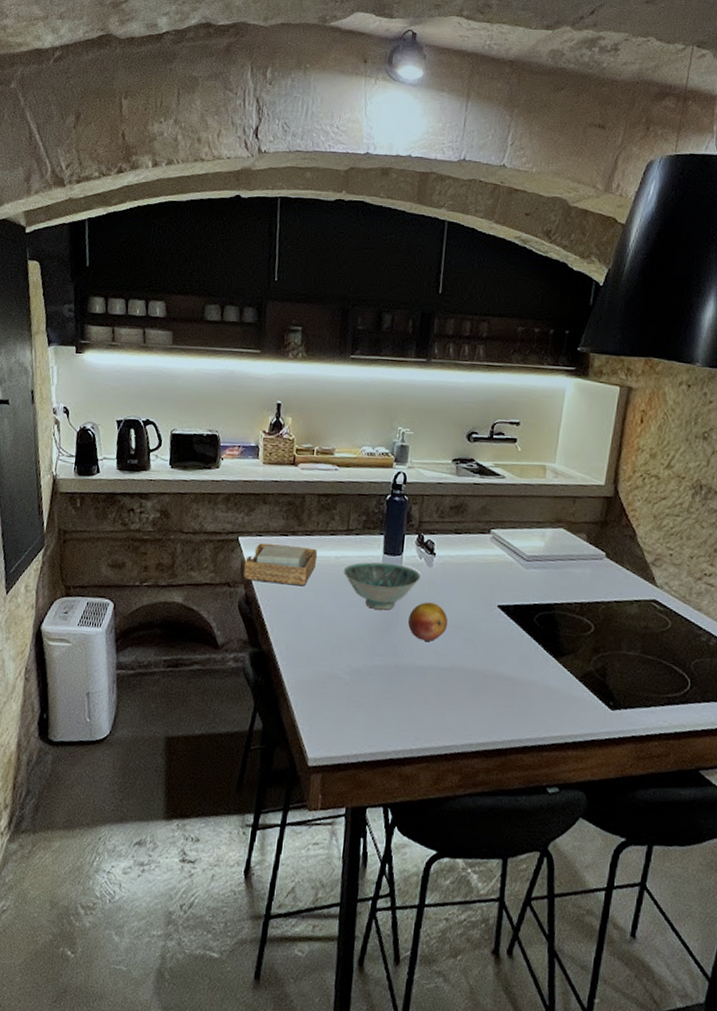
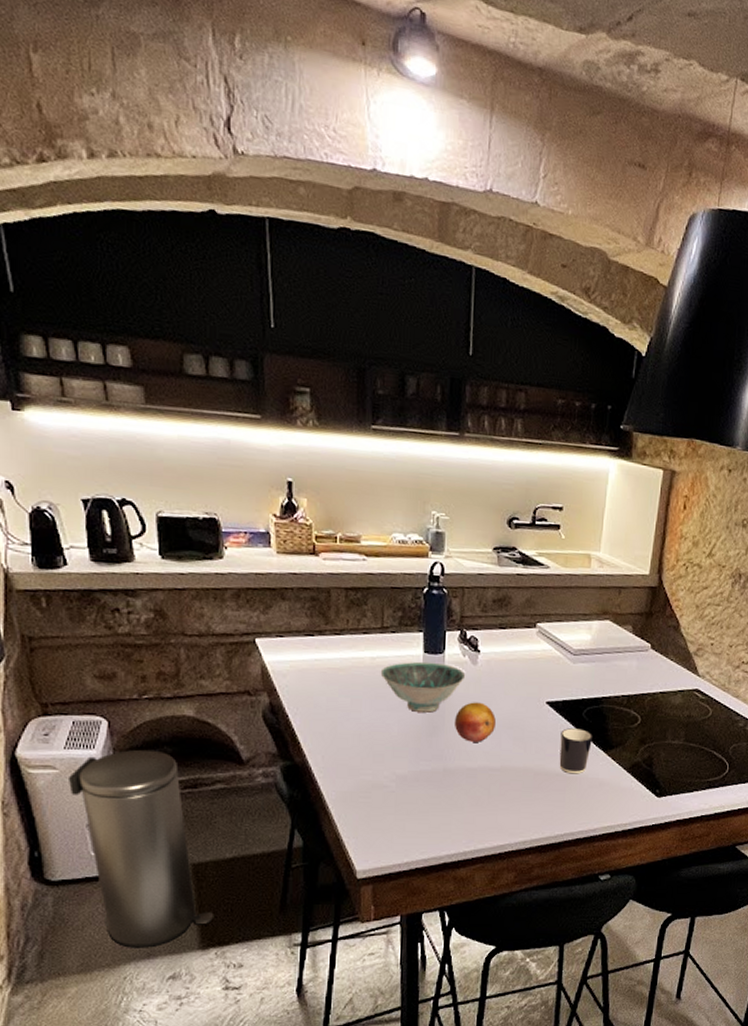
pedal bin: none [77,629,180,813] -> present [69,749,214,948]
napkin holder: present [243,543,318,587] -> none [265,645,350,691]
mug: none [508,632,543,680] -> present [559,728,592,774]

